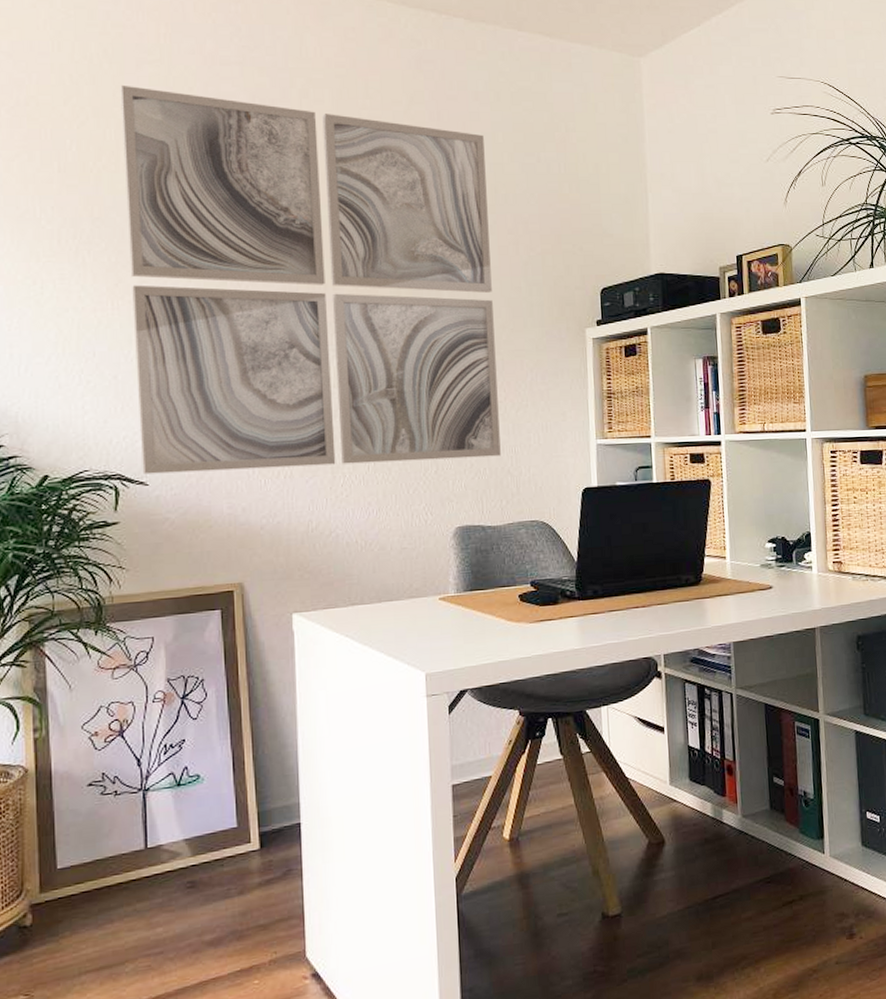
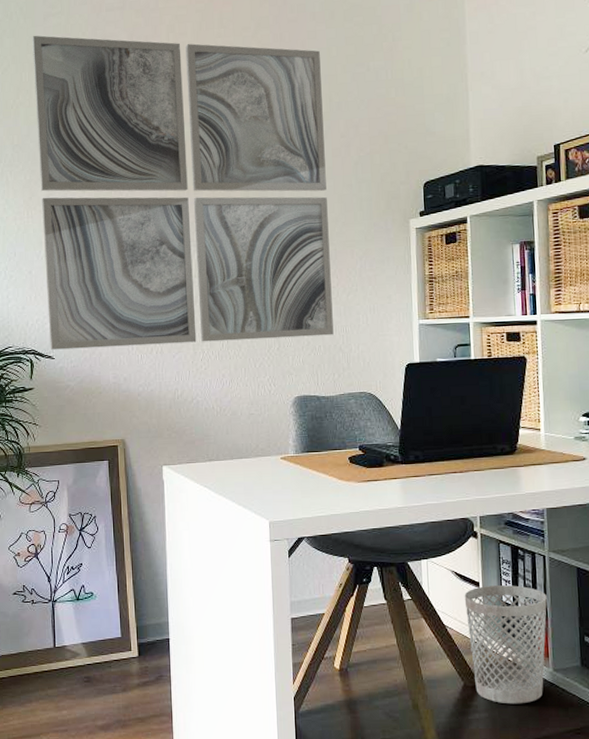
wastebasket: none [648,727,735,859] -> present [464,585,547,704]

